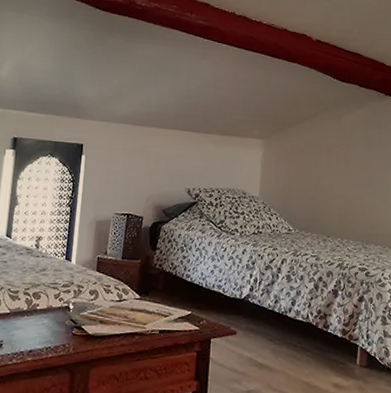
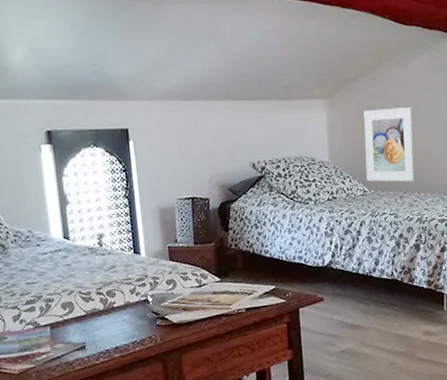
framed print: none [293,154,344,227] -> present [363,107,415,182]

